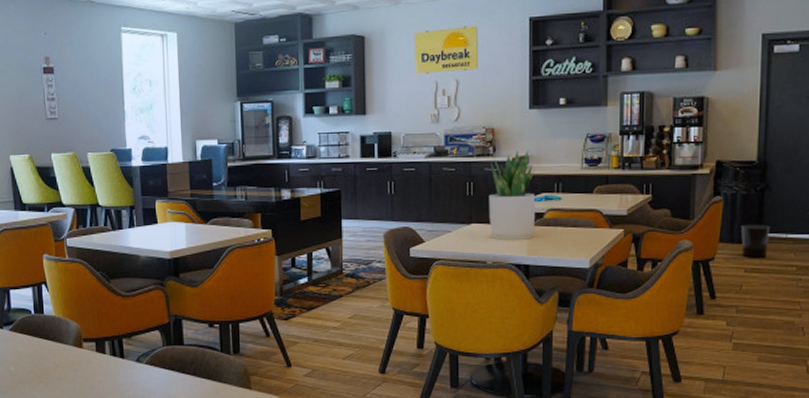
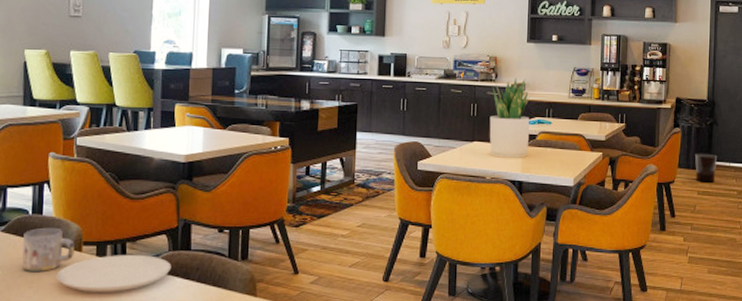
mug: none [29,326,76,367] -> present [22,227,75,271]
plate: none [62,351,167,387] -> present [56,255,172,293]

